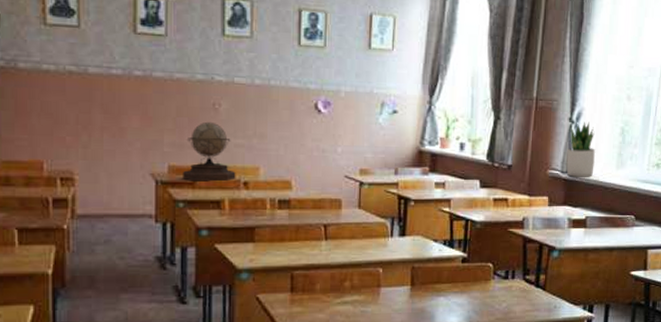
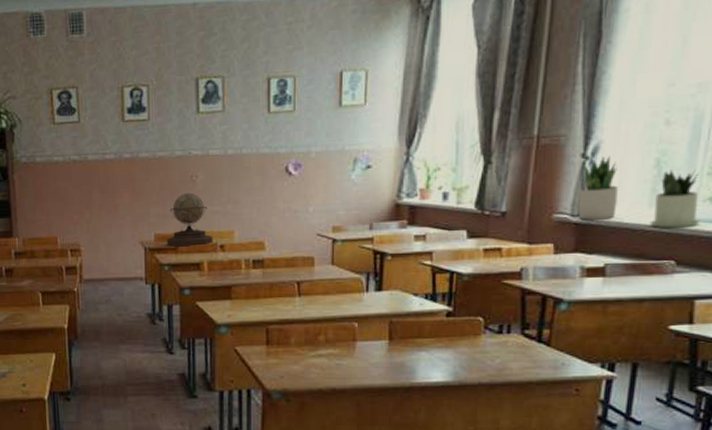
planter: none [617,138,651,188] -> present [649,170,701,228]

